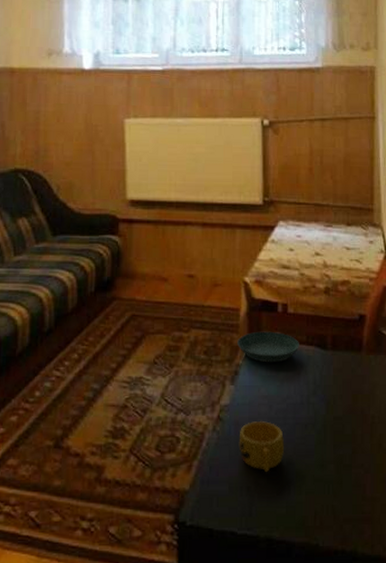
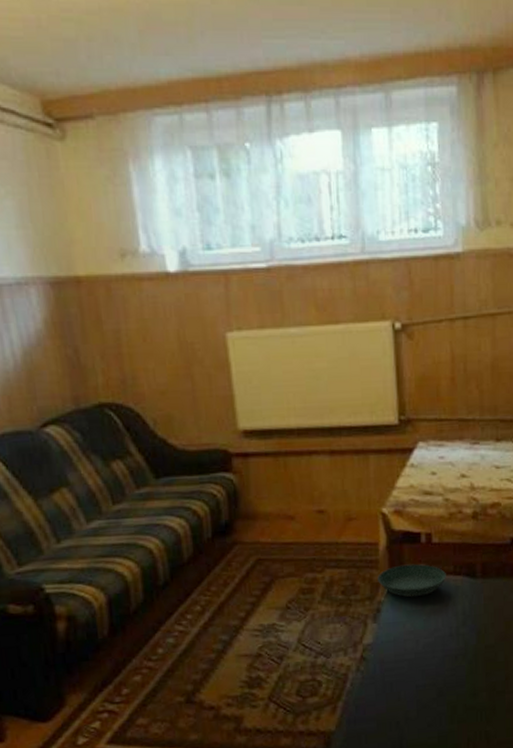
cup: present [238,420,285,472] -> none [385,656,435,706]

